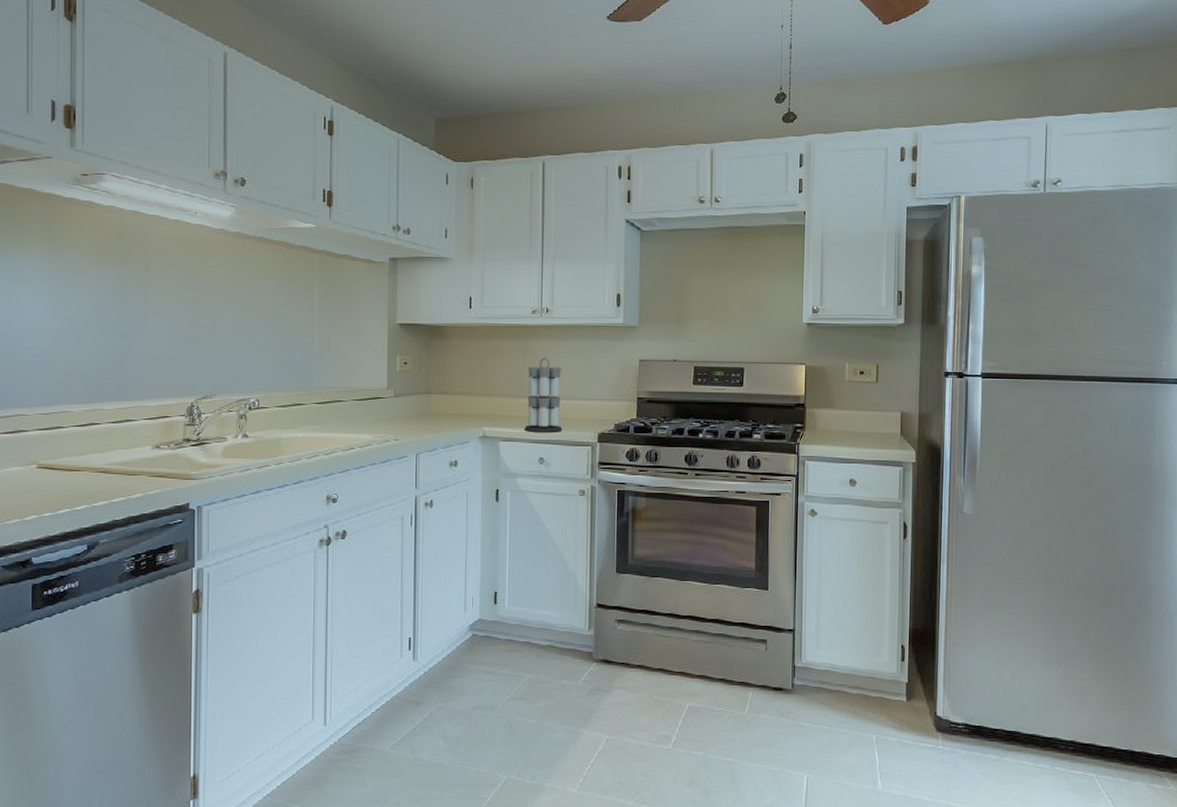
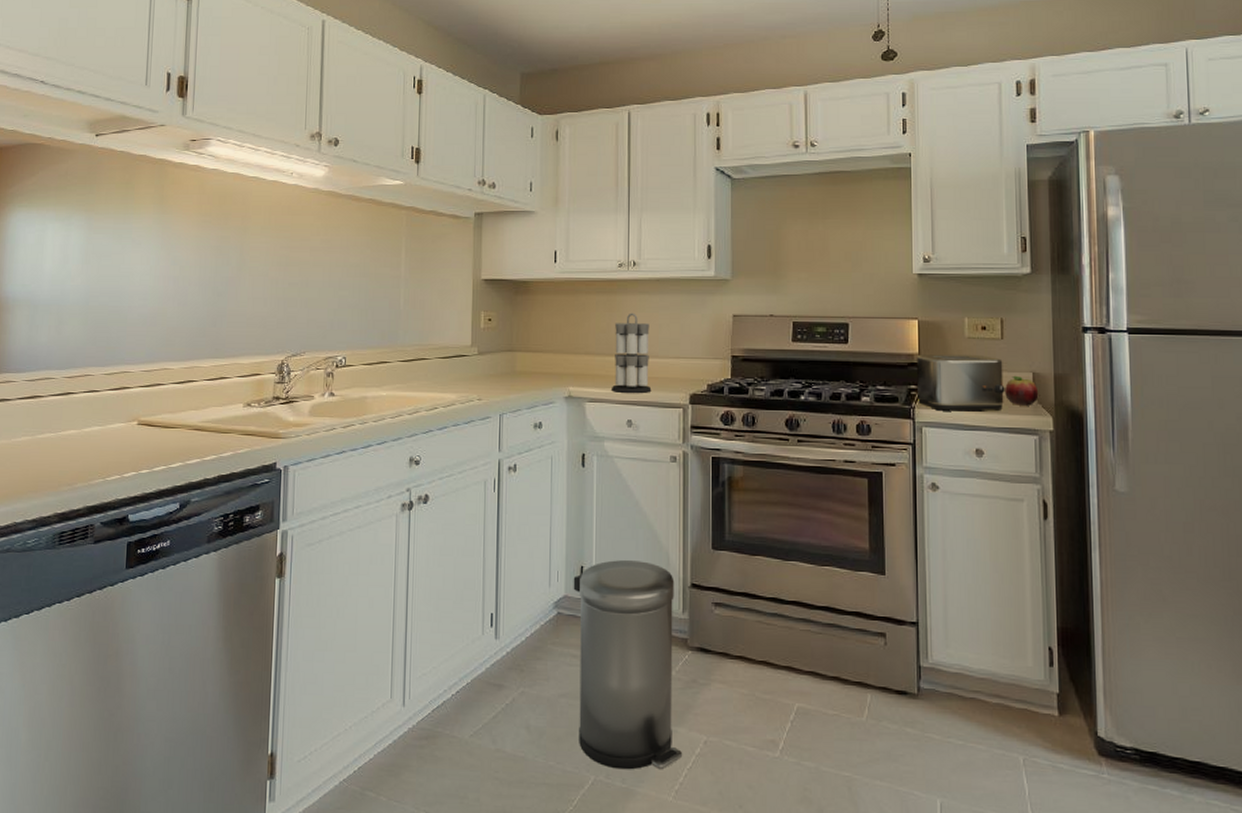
pedal bin: none [487,585,587,769] -> present [573,560,683,770]
toaster: none [802,395,877,447] -> present [917,354,1005,412]
fruit: none [877,414,905,441] -> present [1005,375,1039,406]

